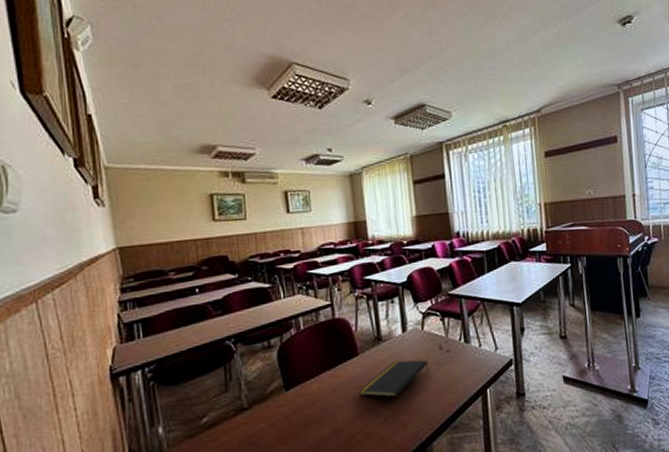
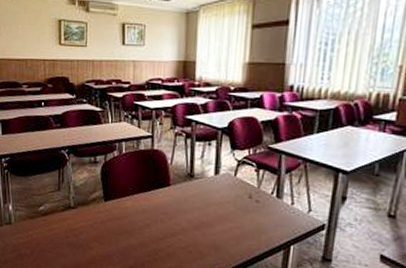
notepad: present [359,359,430,397] -> none [166,199,236,230]

